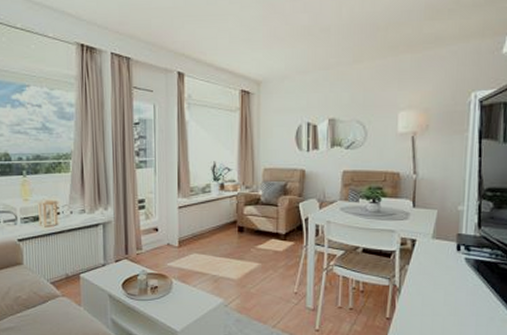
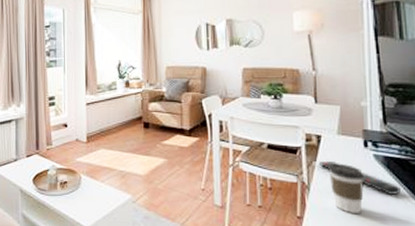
remote control: none [411,264,487,296] -> present [318,160,401,195]
coffee cup: none [420,266,454,314] -> present [328,163,365,213]

